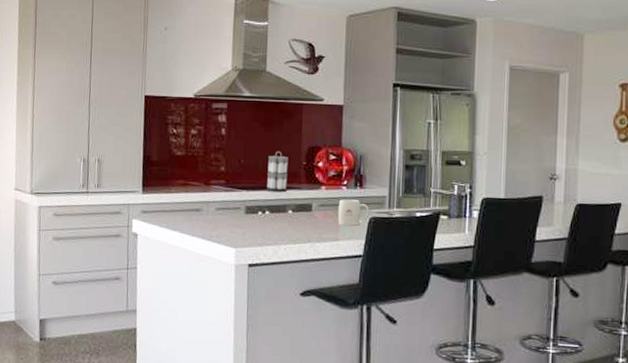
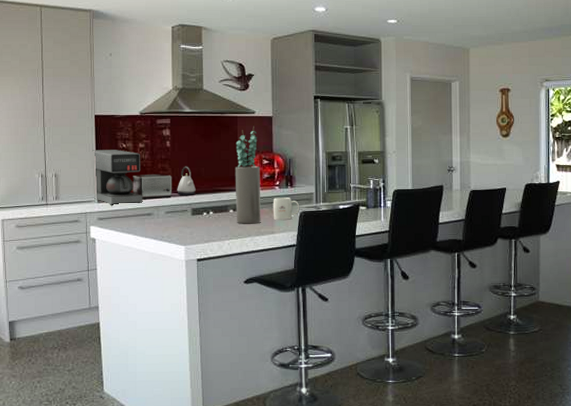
coffee maker: none [139,134,193,198] -> present [93,150,143,205]
toaster: none [181,164,225,194] -> present [132,173,172,200]
kettle: none [230,157,251,192] -> present [177,166,196,196]
spice rack: present [266,152,289,193] -> none [209,159,227,195]
vase: none [295,115,326,229] -> present [235,126,261,224]

